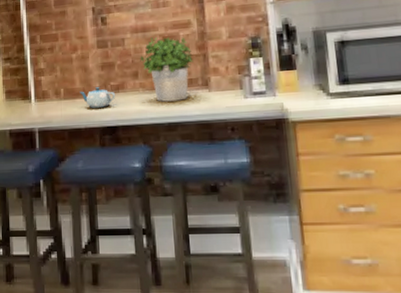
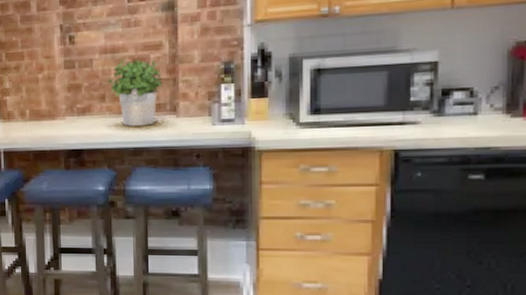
teapot: present [79,87,116,108] -> none [45,109,82,131]

